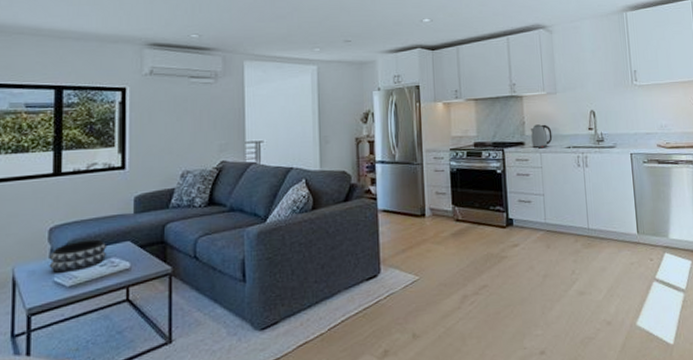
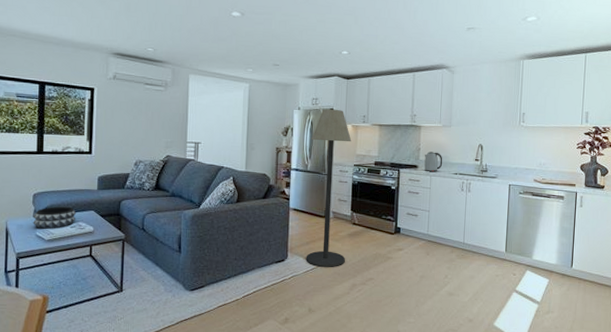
floor lamp: none [396,86,451,279] -> present [306,109,352,268]

